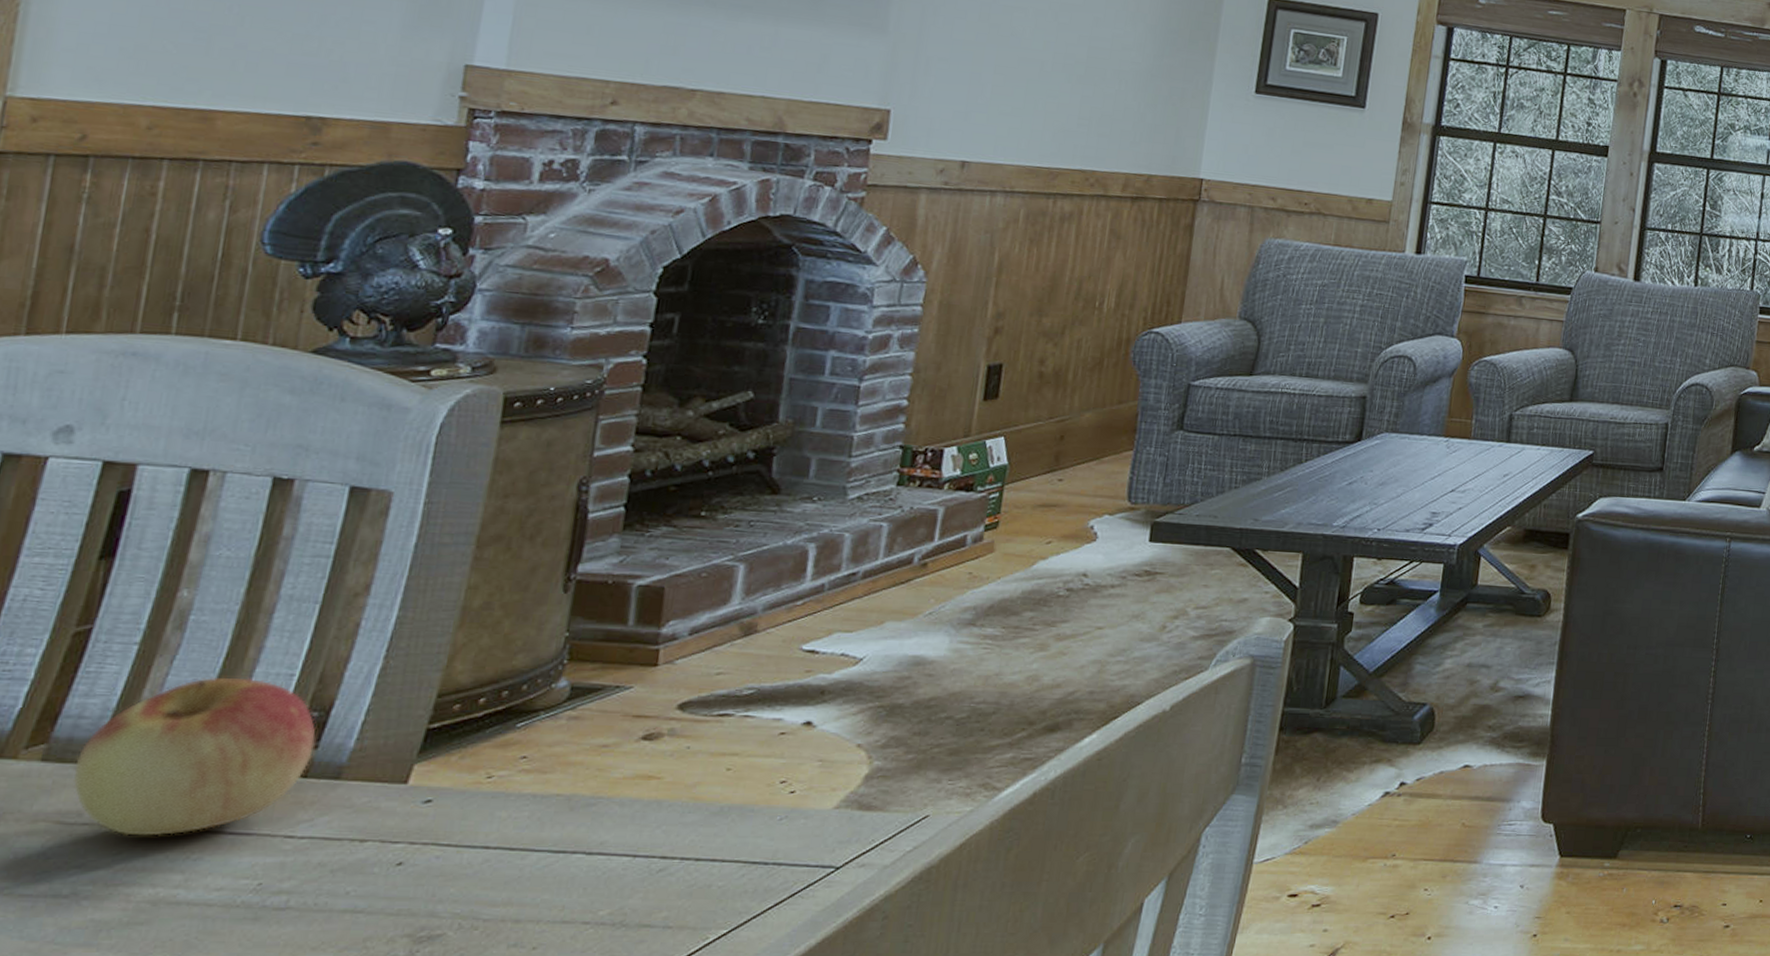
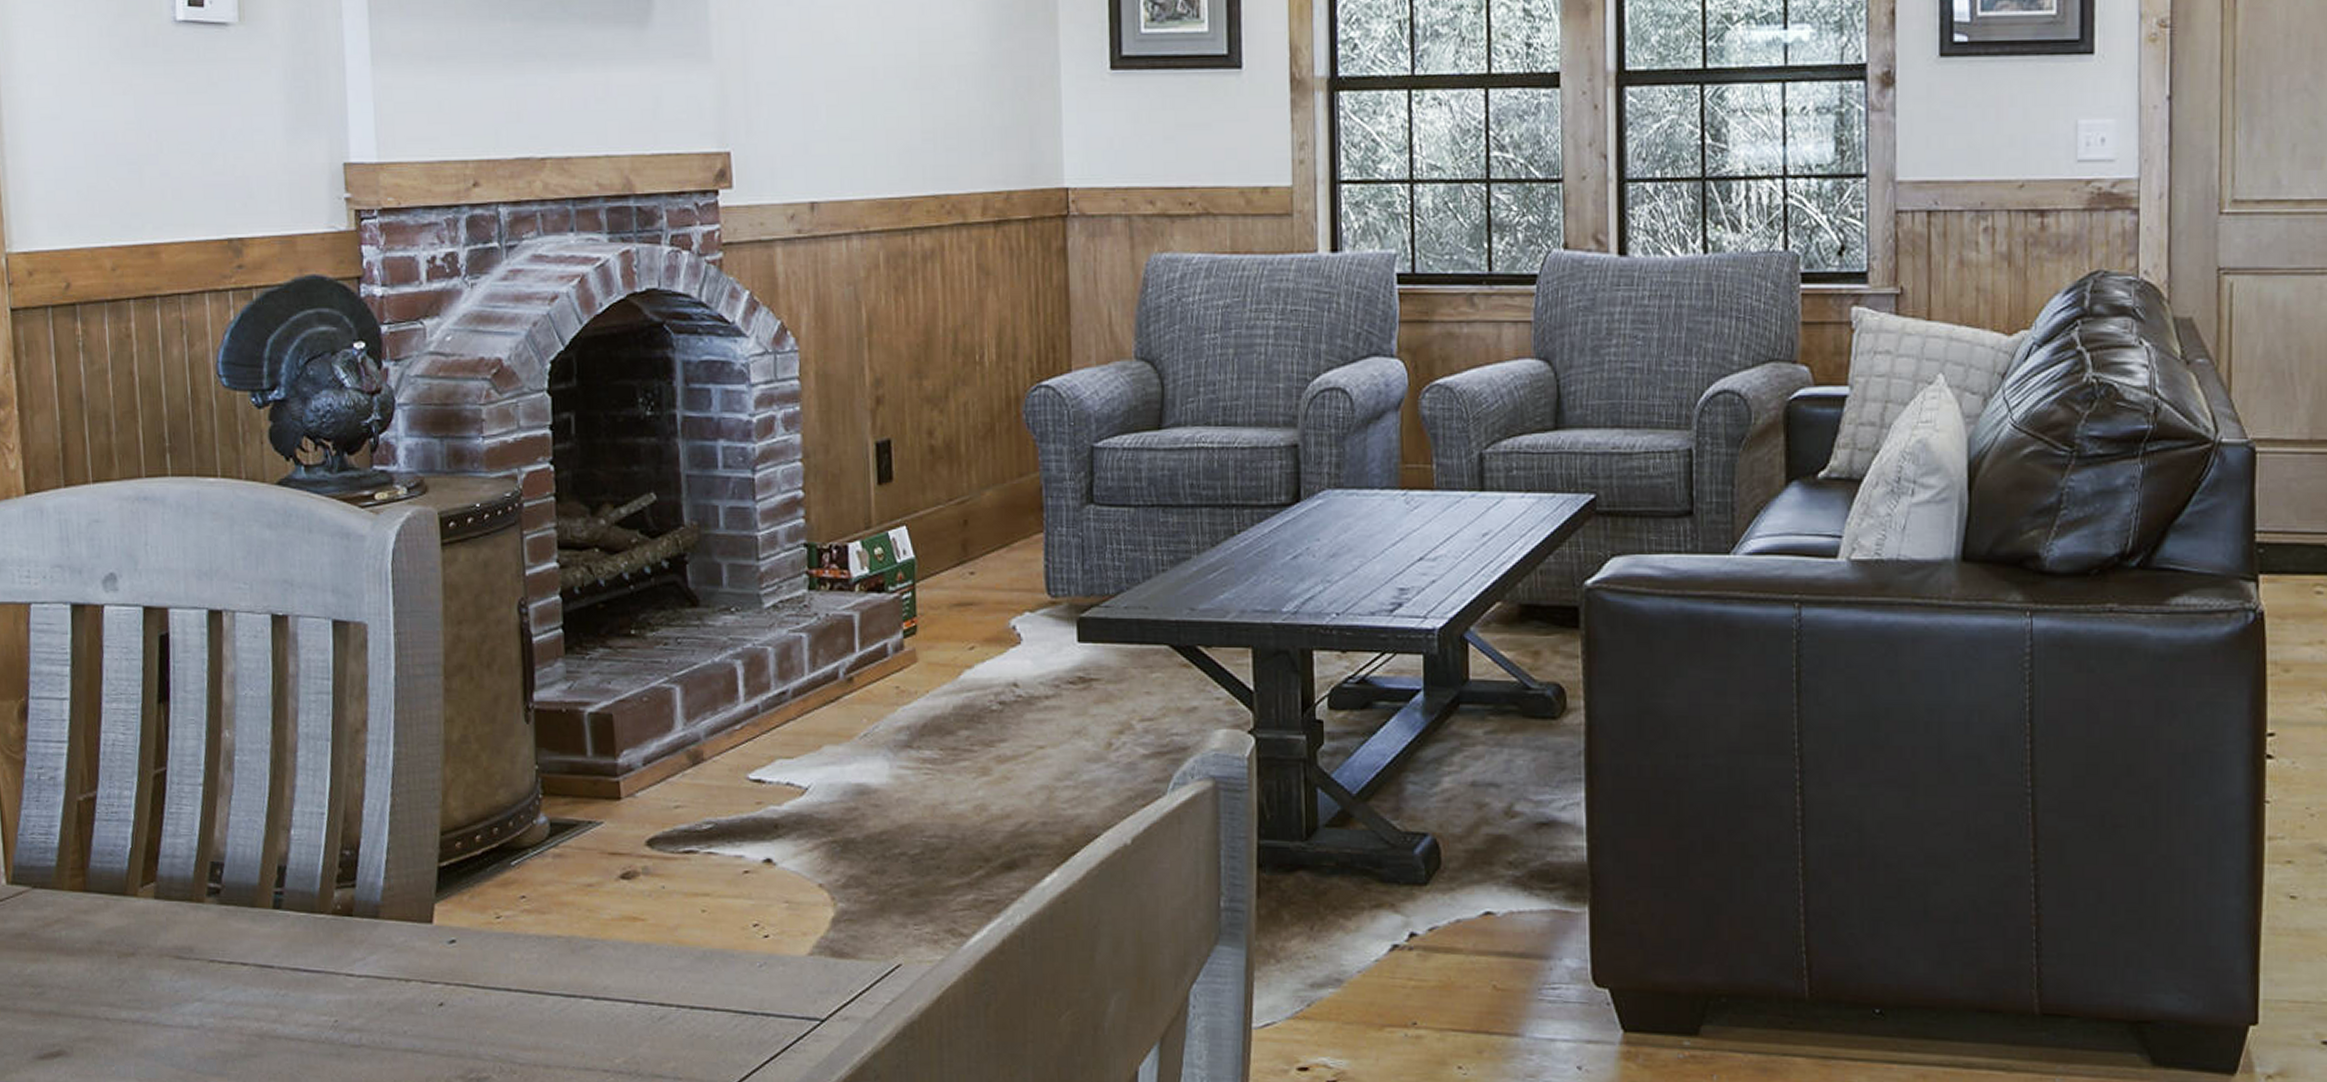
apple: present [72,676,316,836] -> none [178,816,353,972]

